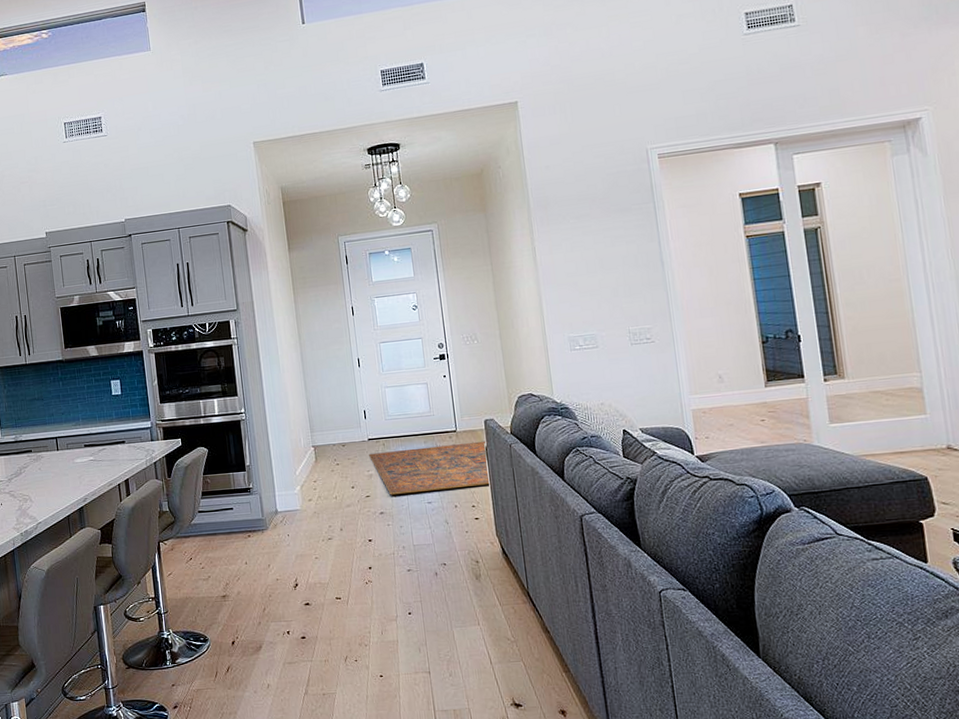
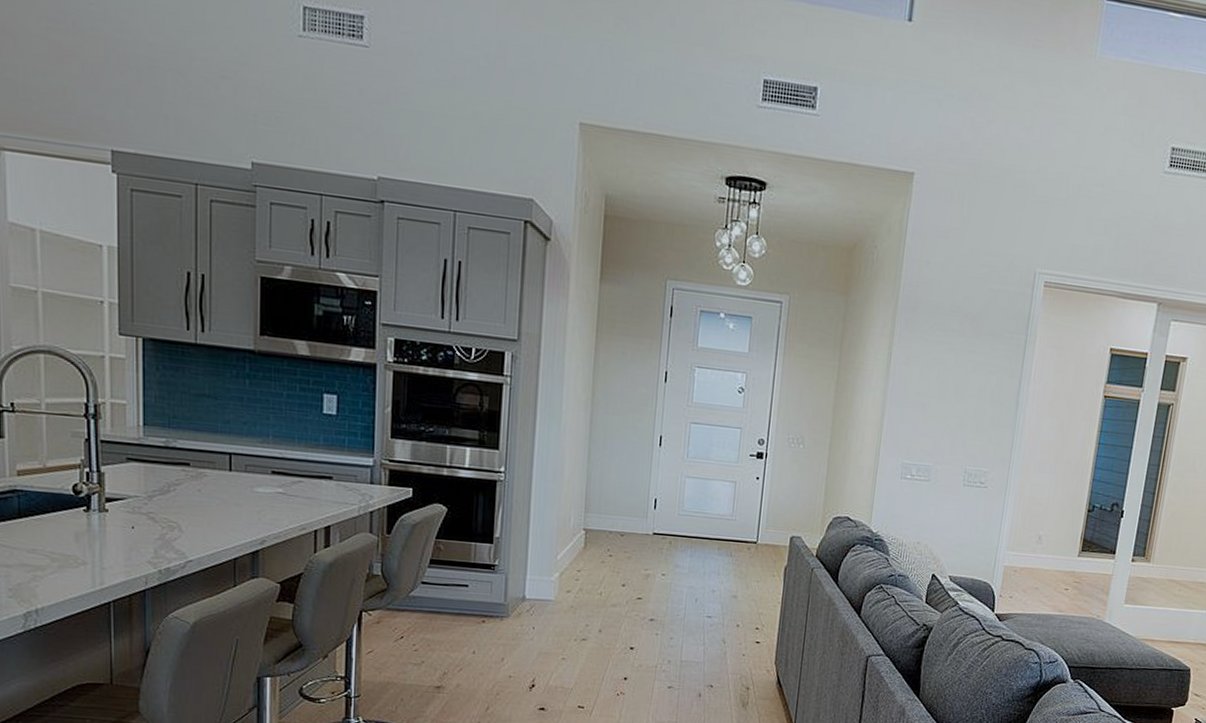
rug: present [369,441,491,495] -> none [650,550,789,608]

